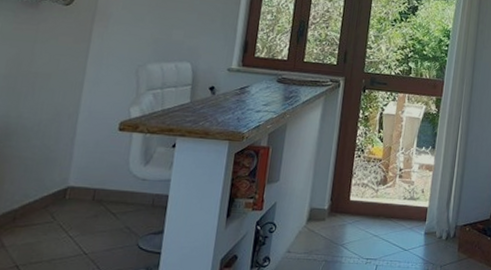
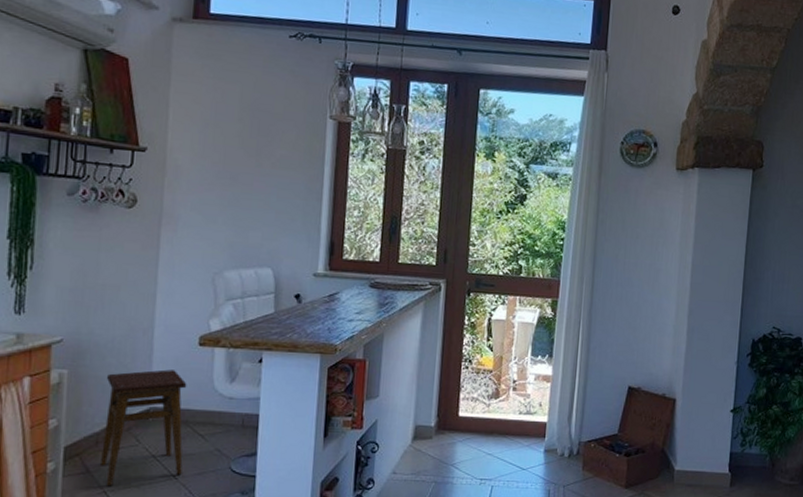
stool: none [15,152,105,260] -> present [101,369,187,485]

